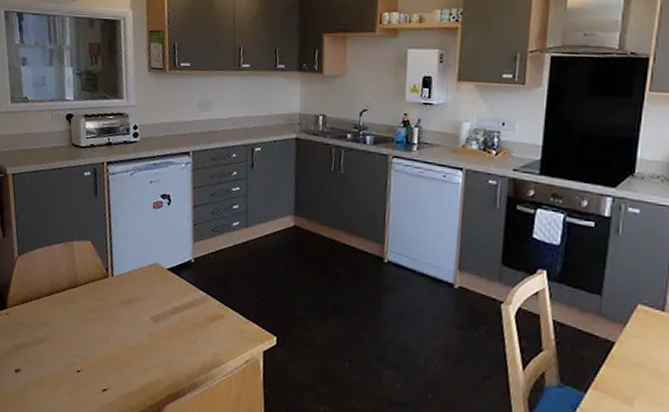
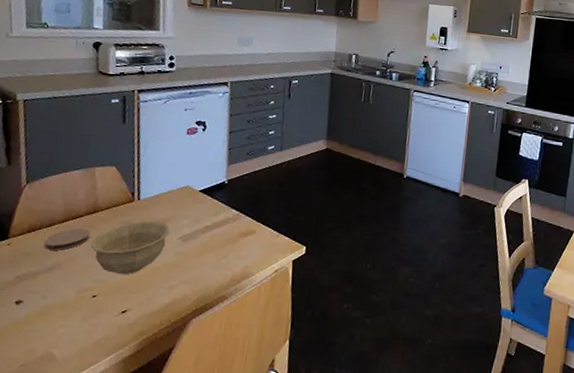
coaster: none [34,301,72,323] -> present [44,228,90,250]
bowl: none [73,297,142,352] -> present [91,220,170,274]

